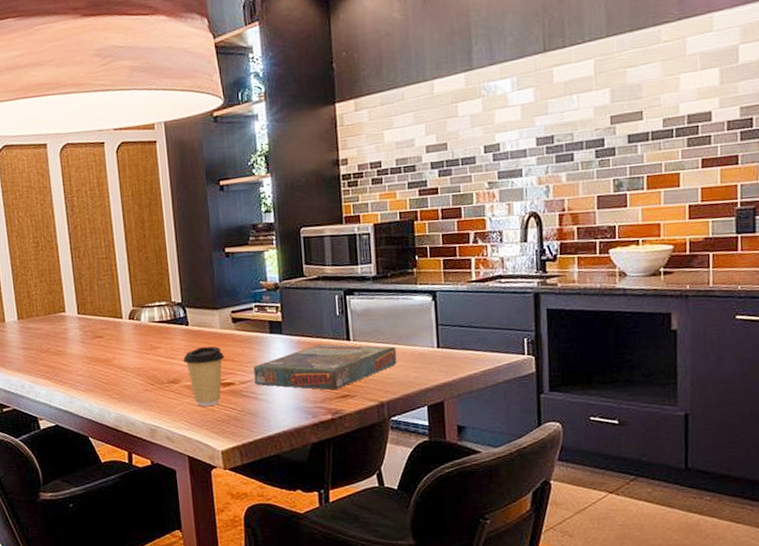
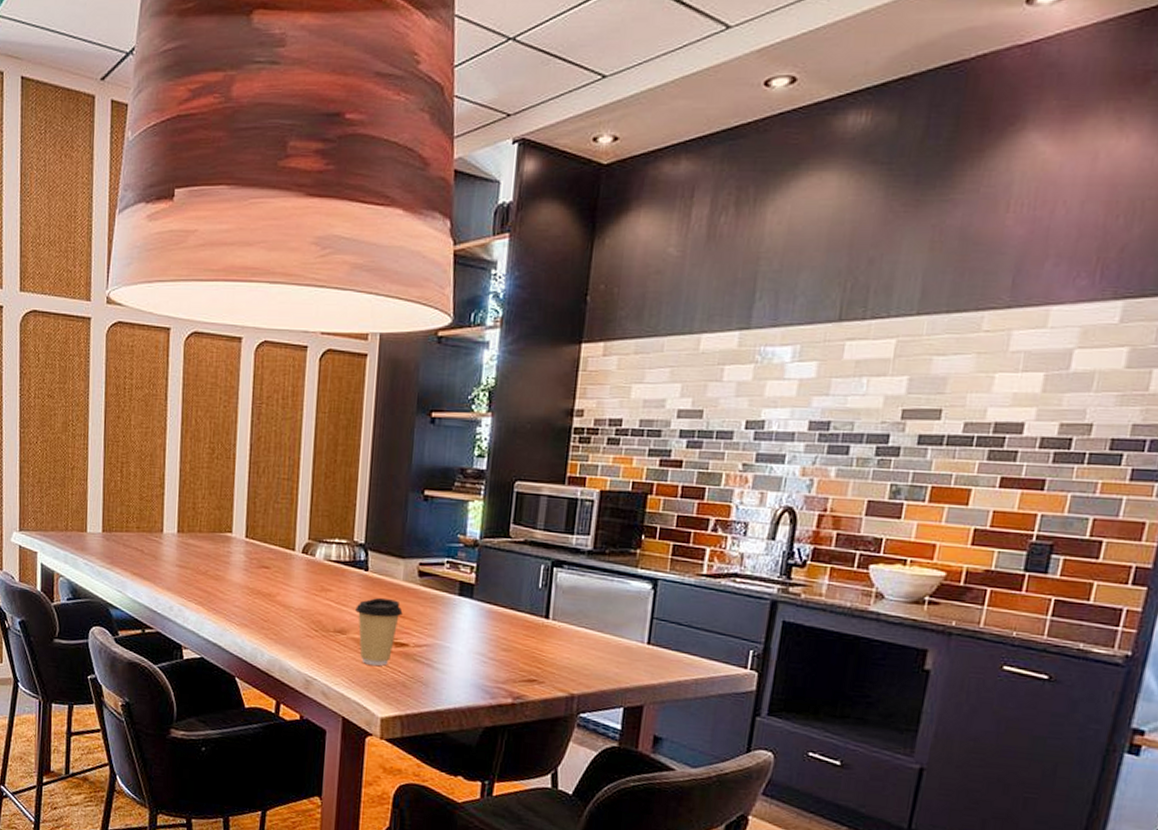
board game: present [253,344,397,391] -> none [432,617,600,672]

